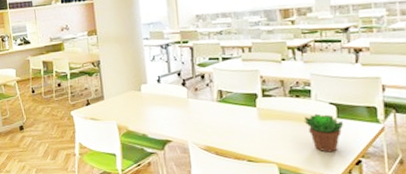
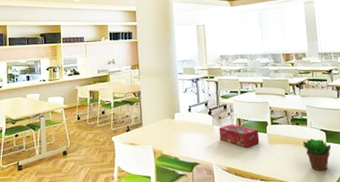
tissue box: none [195,97,247,124] -> present [218,124,260,147]

